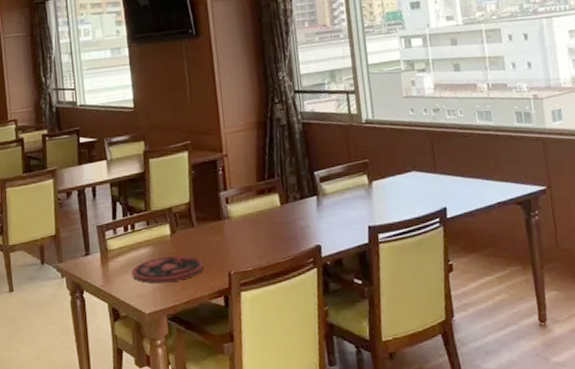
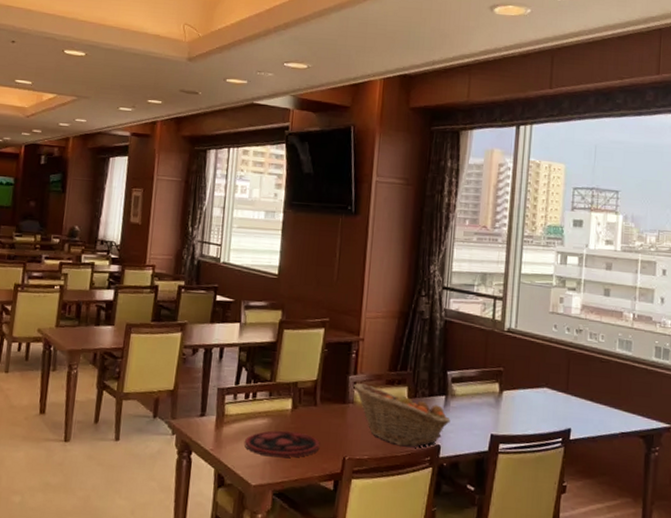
fruit basket: none [226,198,326,253] -> present [353,383,451,447]

